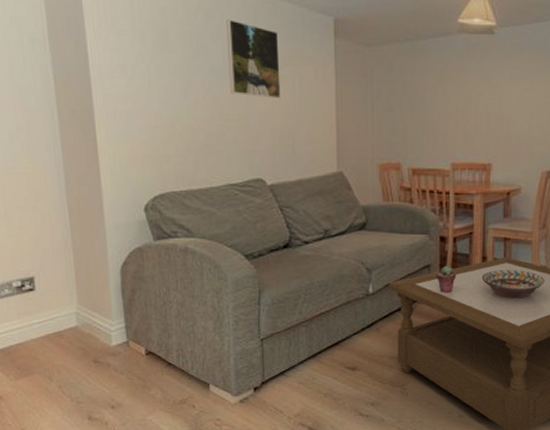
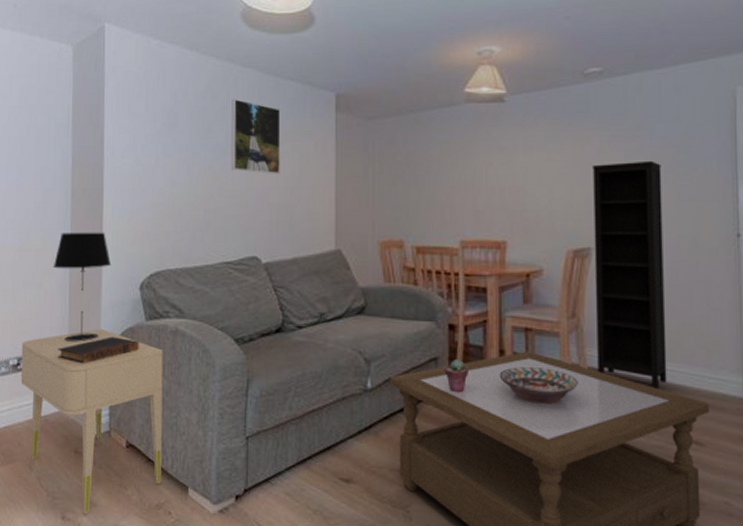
nightstand: none [23,249,184,413] -> present [20,328,163,514]
table lamp: none [47,155,112,263] -> present [53,232,112,342]
book: none [64,256,149,283] -> present [57,336,139,364]

